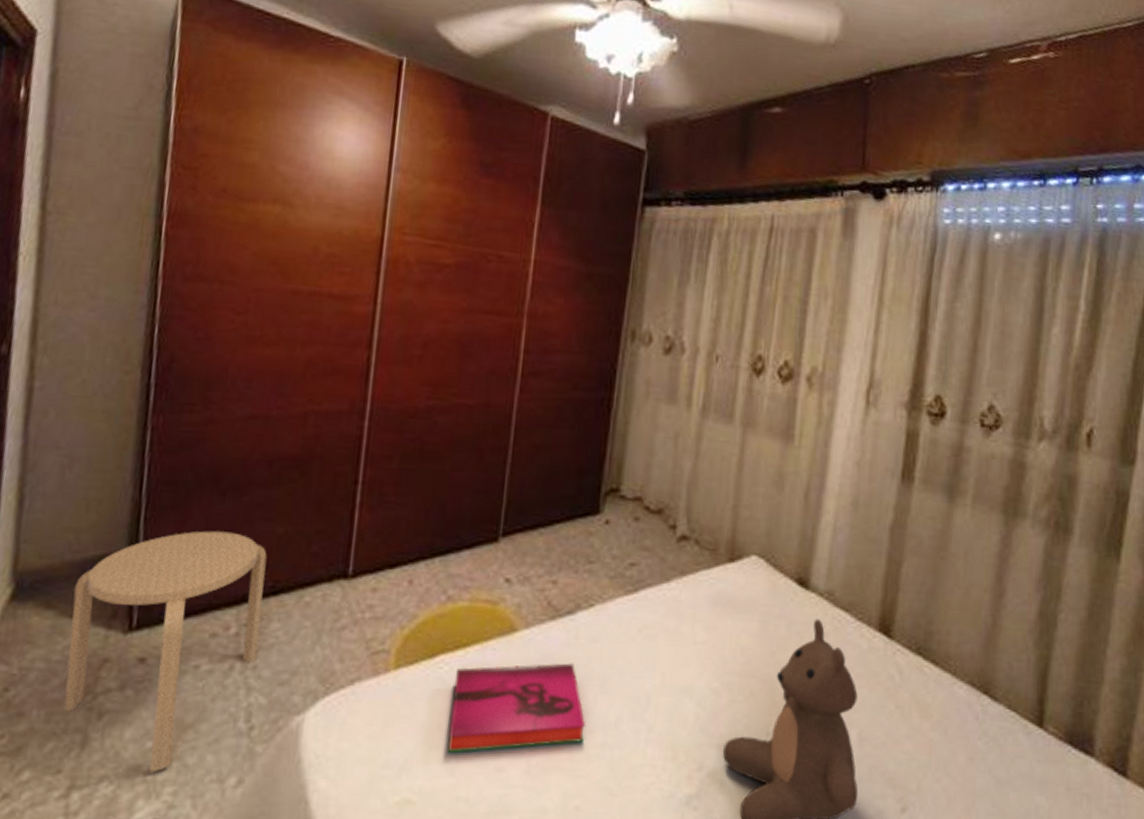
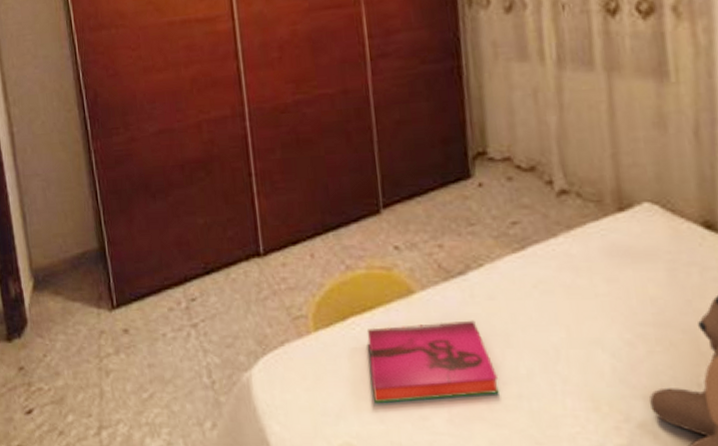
stool: present [63,530,267,773] -> none [71,226,205,417]

